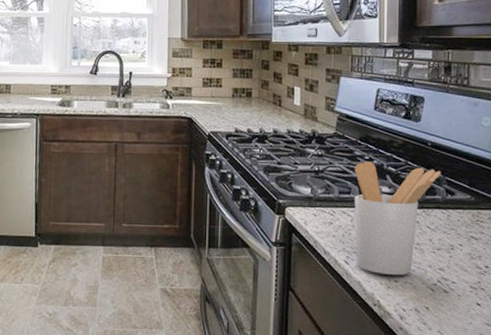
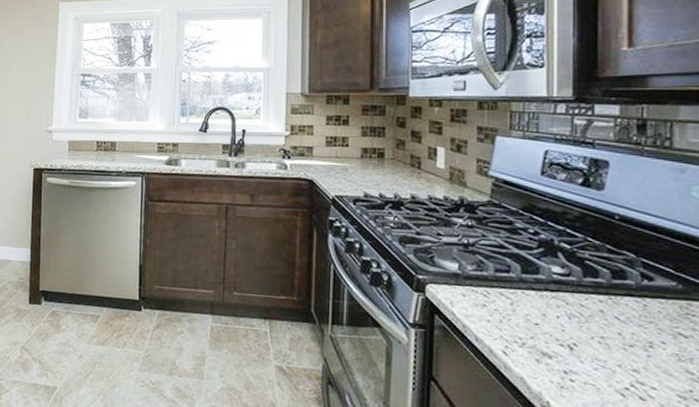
utensil holder: present [354,161,441,276] -> none [514,235,633,374]

